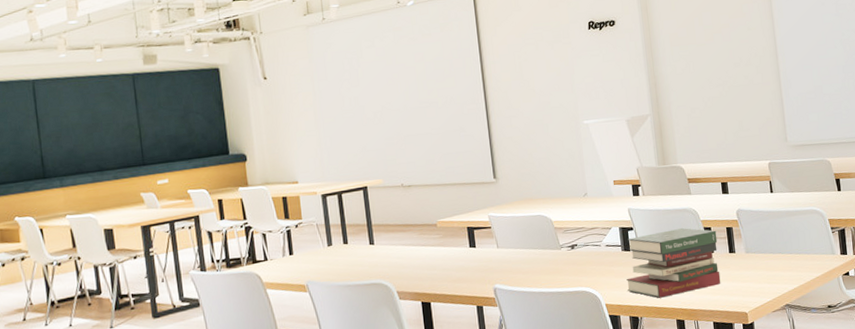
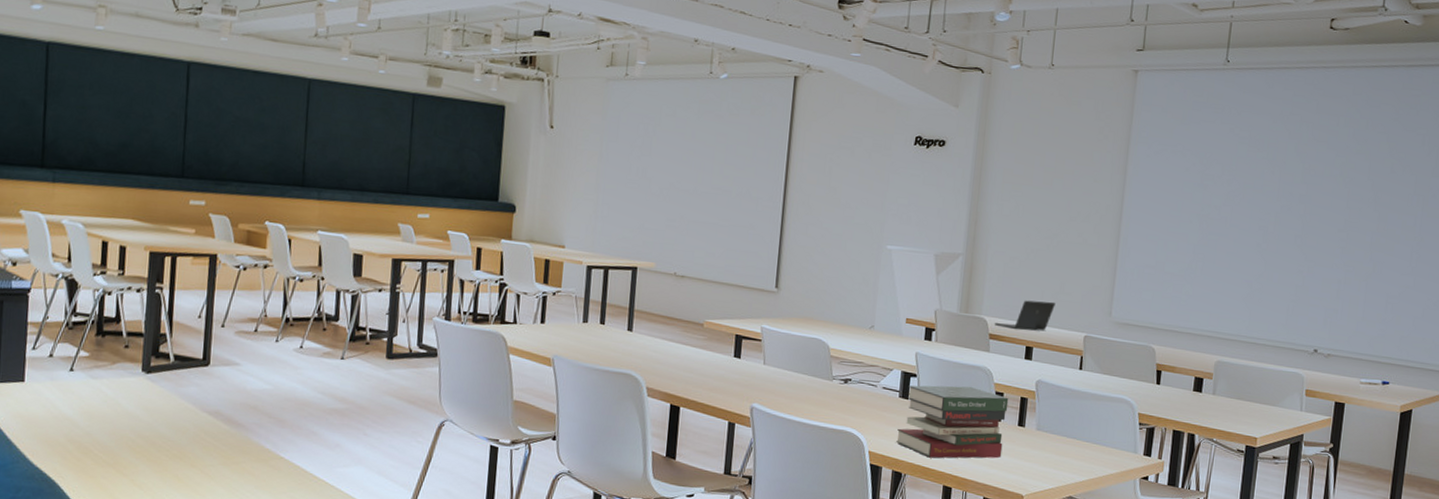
laptop: none [691,139,738,171] -> present [995,300,1056,331]

